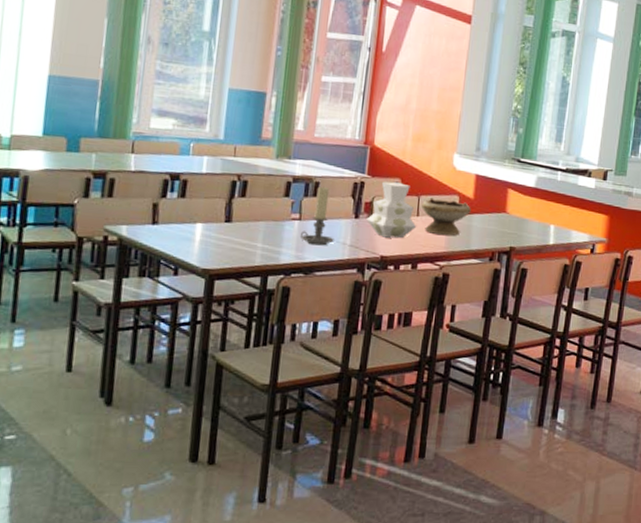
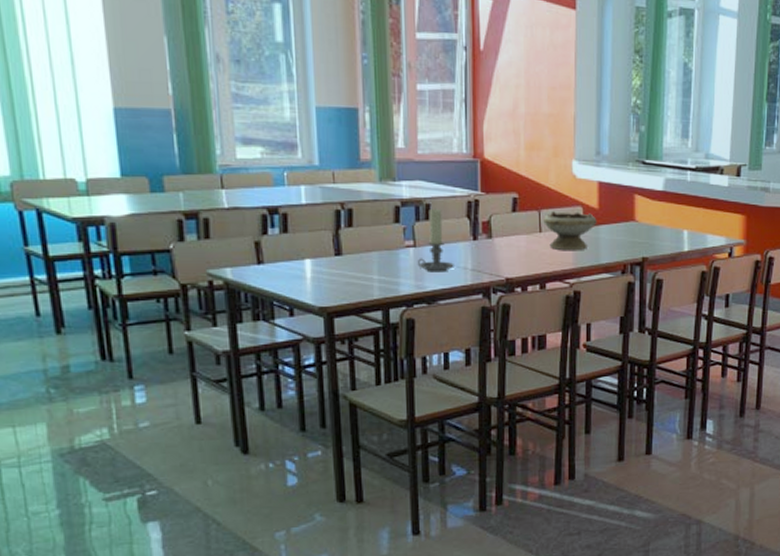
vase: present [366,181,417,239] -> none [486,197,541,258]

